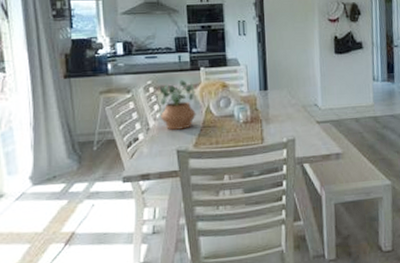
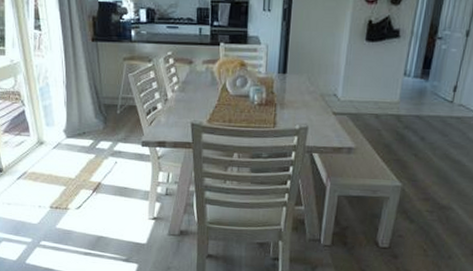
potted plant: present [150,80,196,130] -> none [169,54,213,104]

